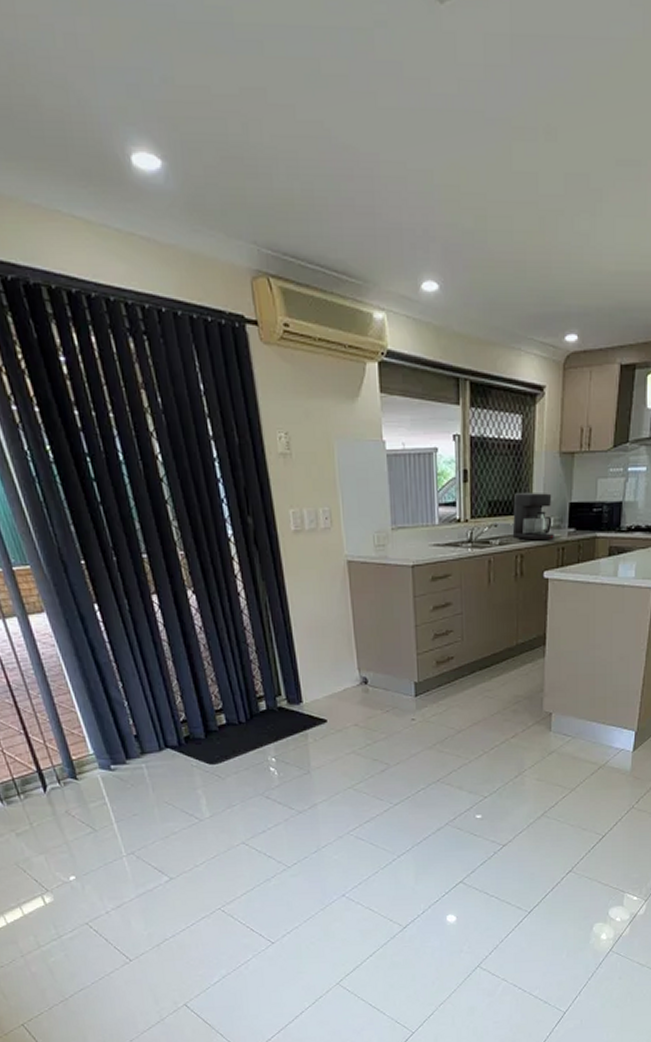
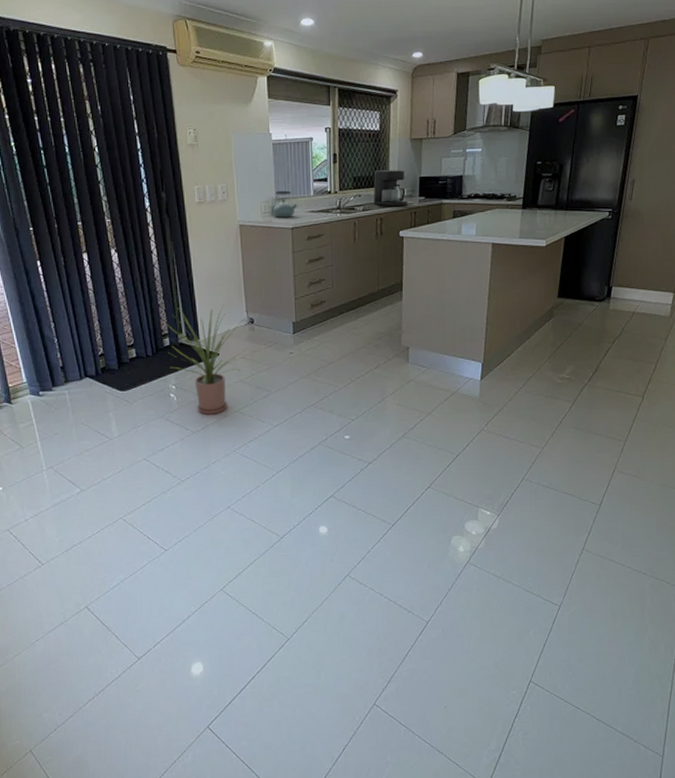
house plant: none [257,659,358,792] -> present [163,303,245,415]
kettle: none [387,517,421,552] -> present [272,190,299,218]

